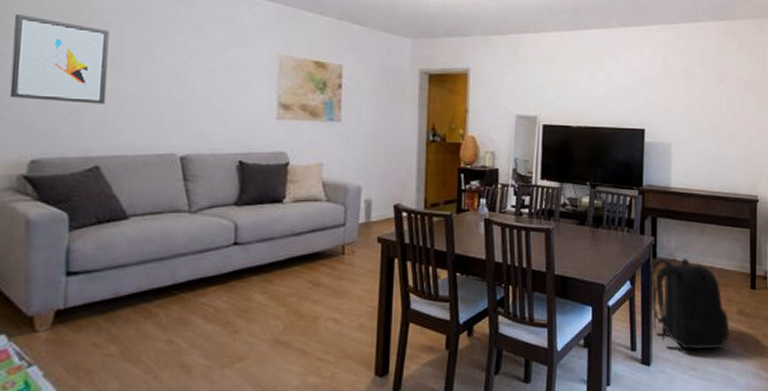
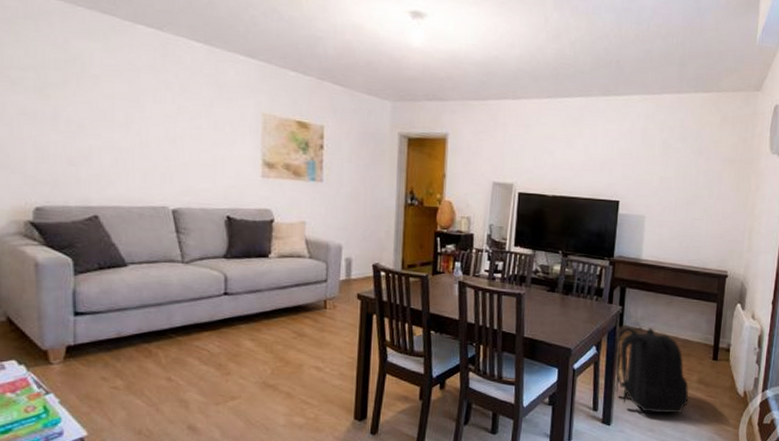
wall art: present [9,14,109,104] -> none [12,65,101,157]

